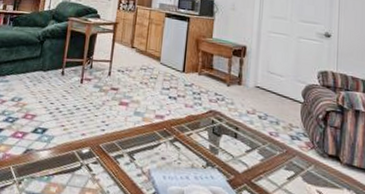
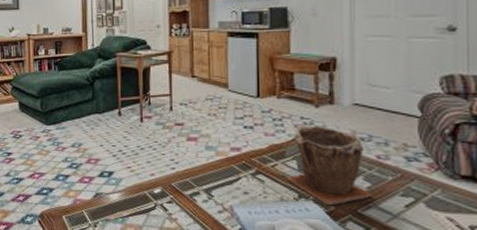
plant pot: none [198,100,264,175] -> present [287,125,372,206]

